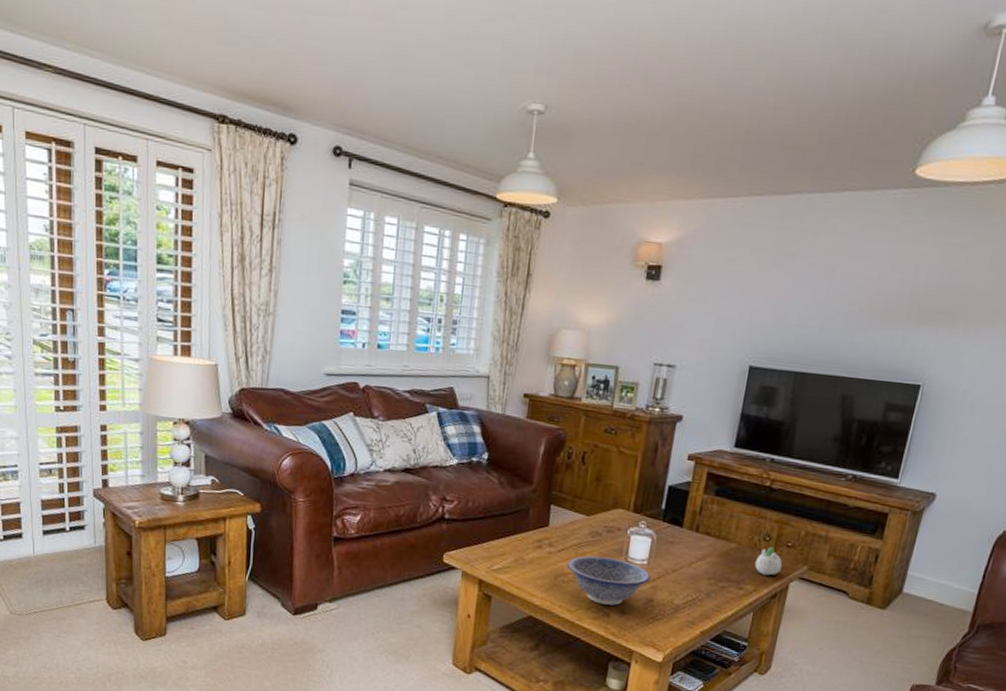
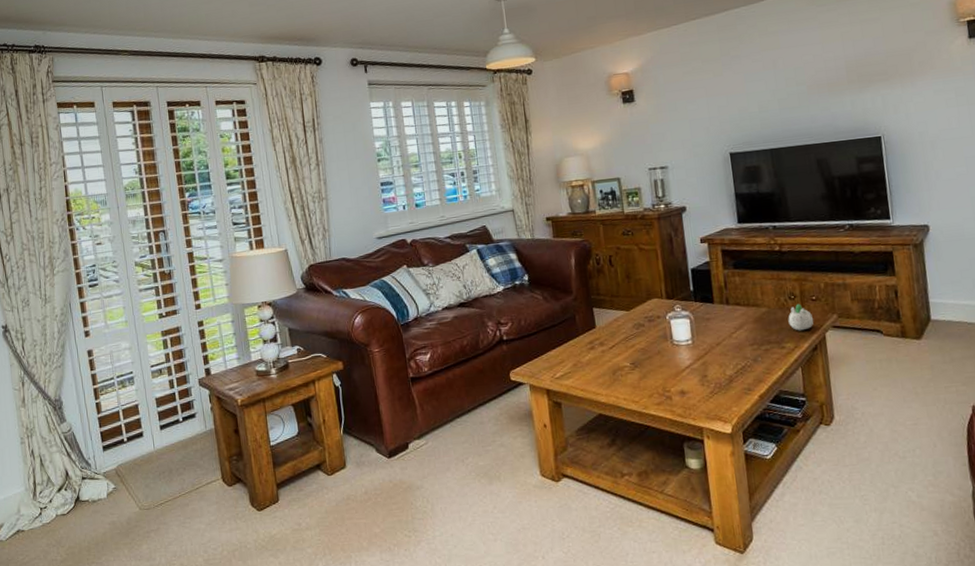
decorative bowl: present [567,555,651,606] -> none [621,344,699,389]

